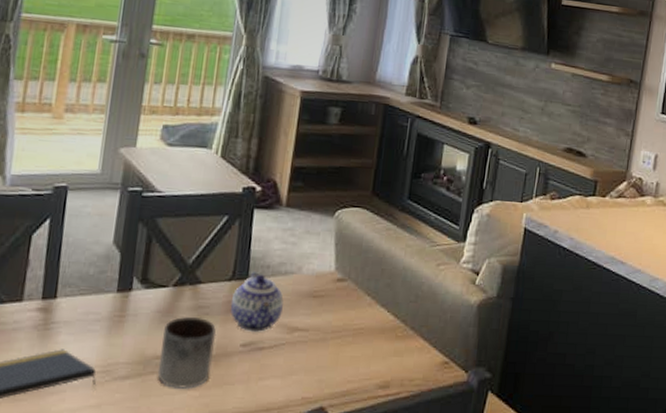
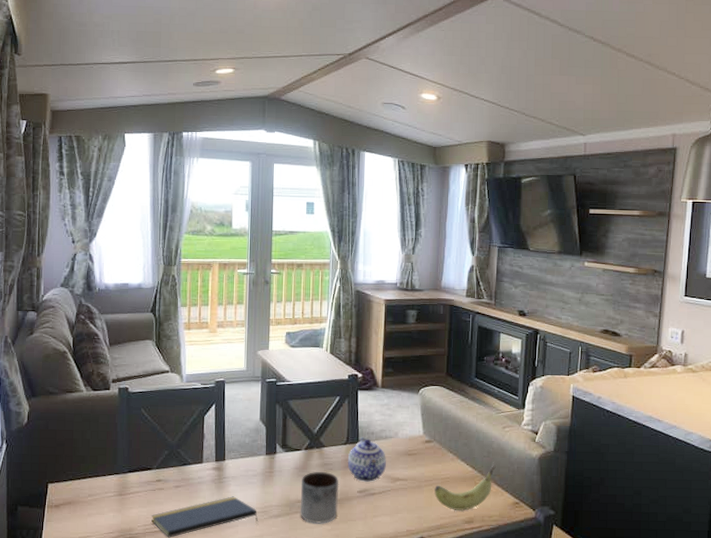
fruit: none [342,309,424,373] -> present [434,462,496,512]

